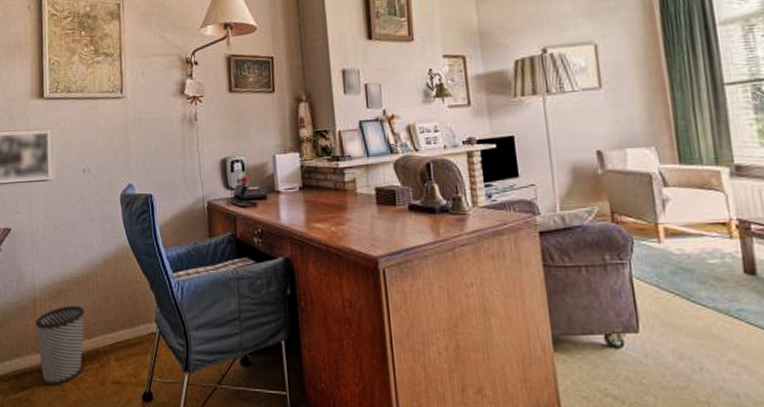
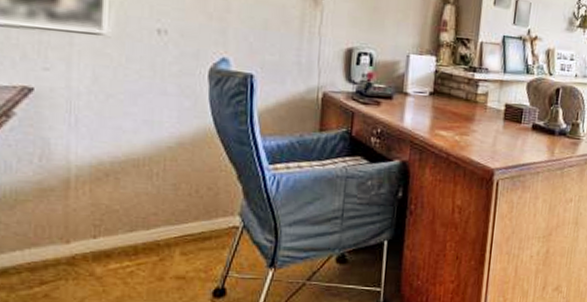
wastebasket: present [35,305,85,386] -> none [65,190,143,281]

